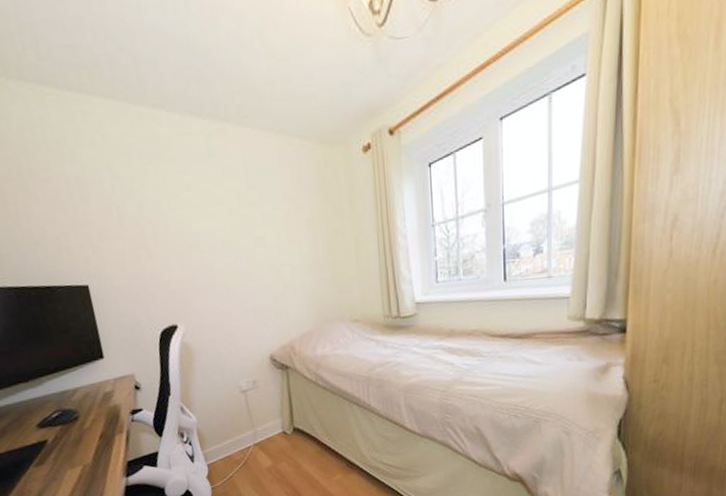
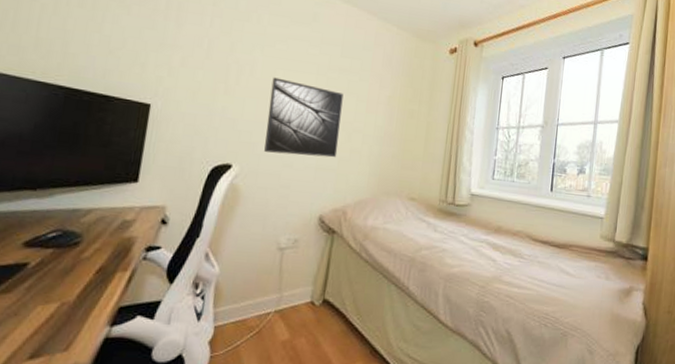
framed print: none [187,228,271,306] -> present [264,77,344,158]

